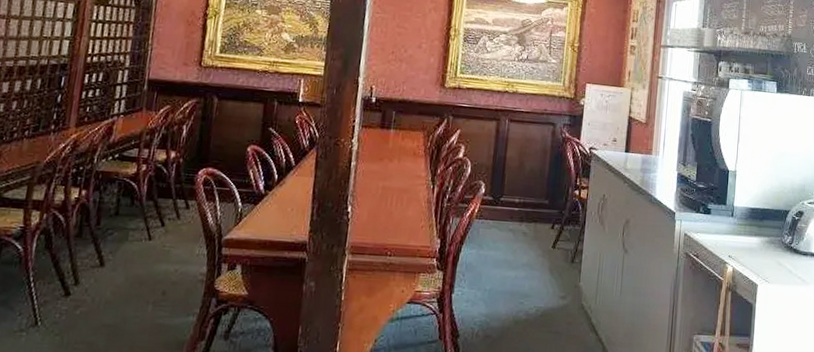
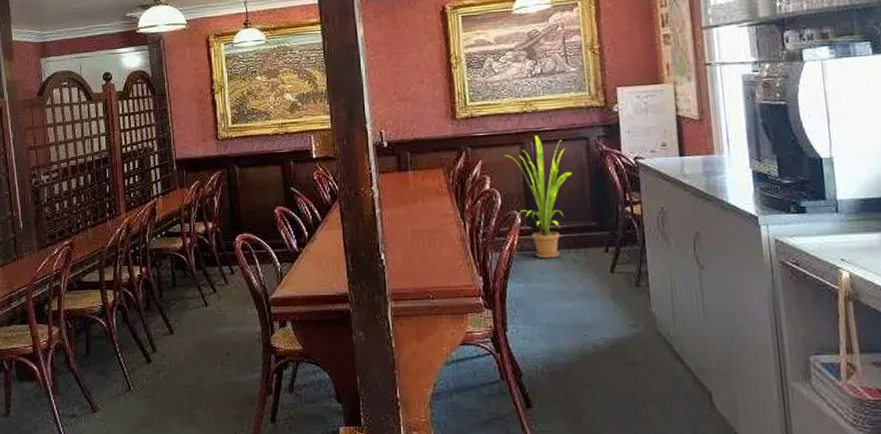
house plant: none [480,114,536,230] -> present [502,134,572,259]

